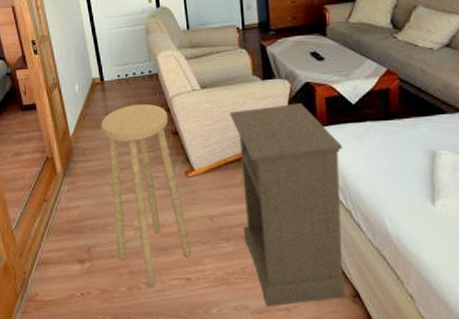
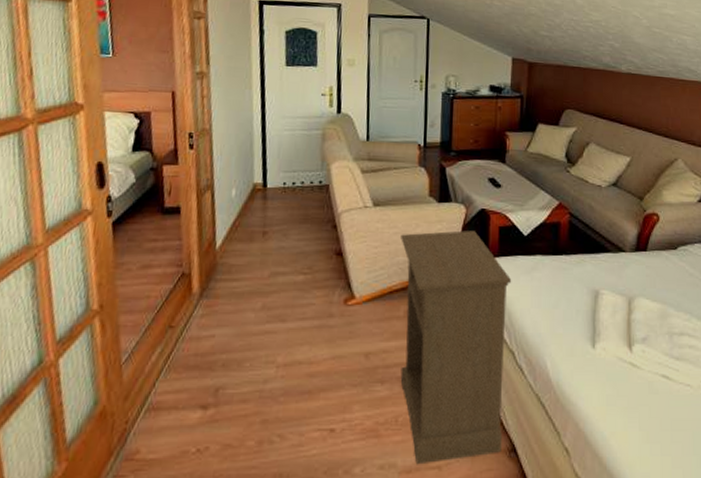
stool: present [100,104,192,287] -> none [252,218,340,441]

